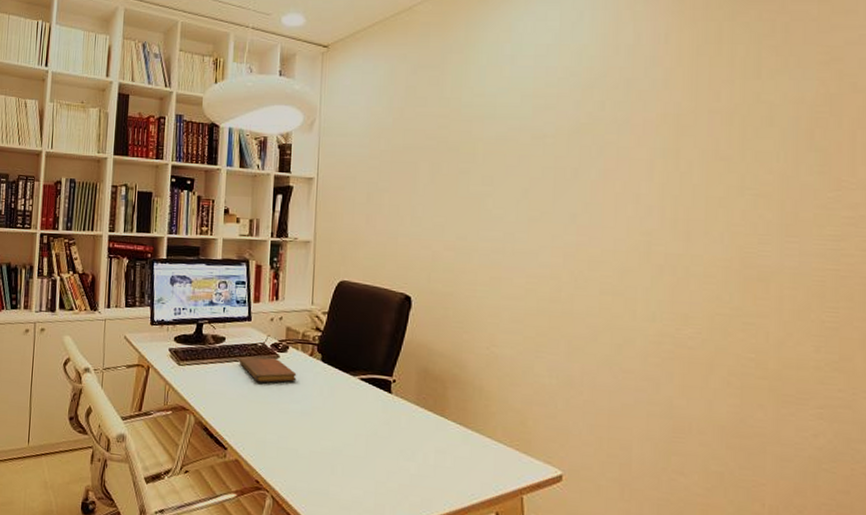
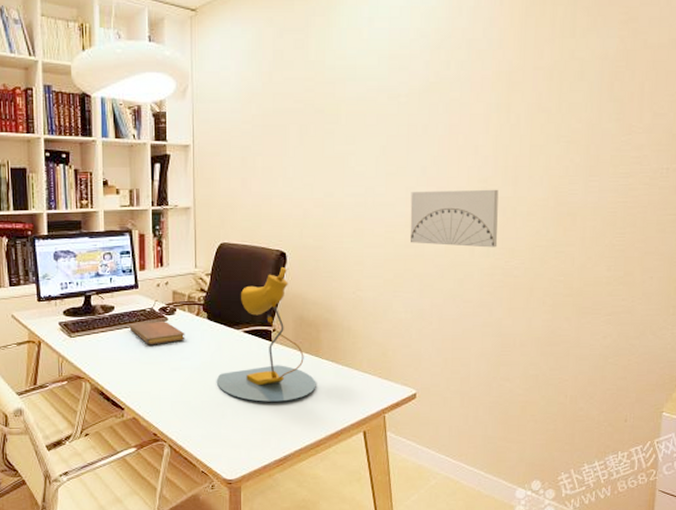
desk lamp: none [327,312,441,464] -> present [216,267,316,402]
wall art: none [556,240,666,312] -> present [410,189,499,248]

